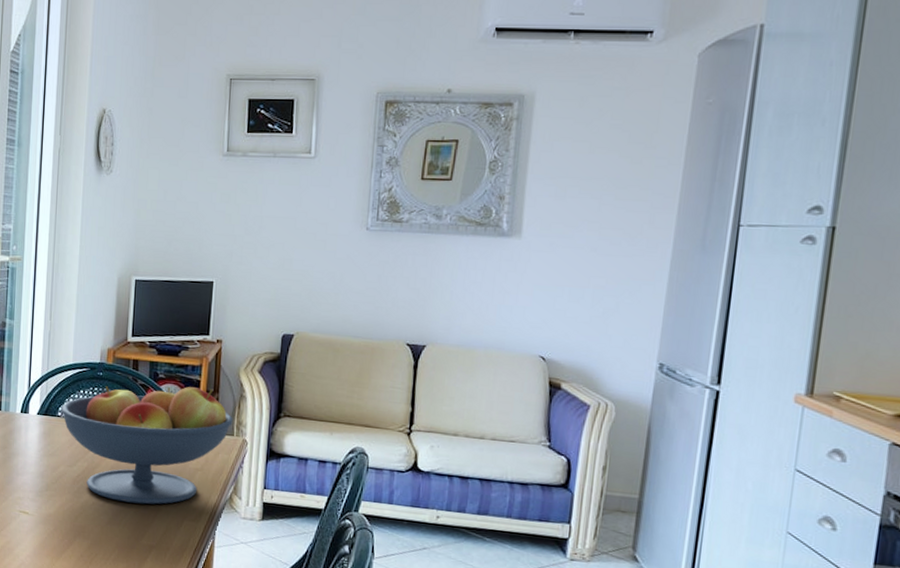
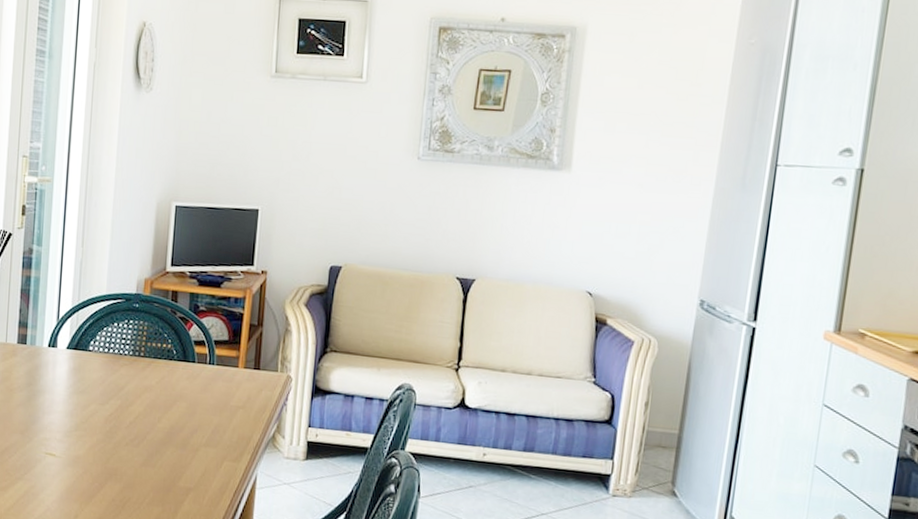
fruit bowl: present [61,386,233,505] -> none [92,319,277,445]

